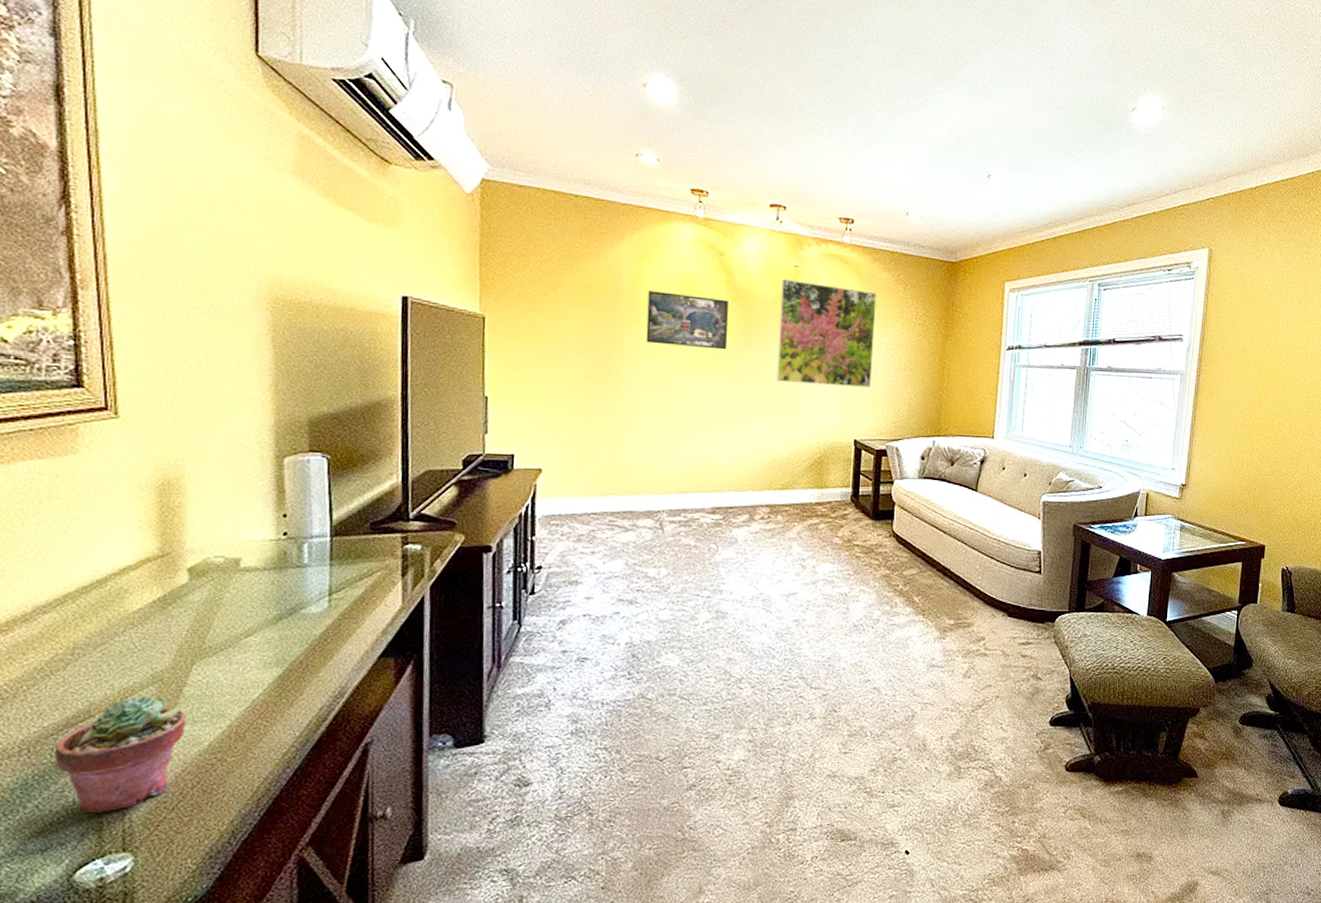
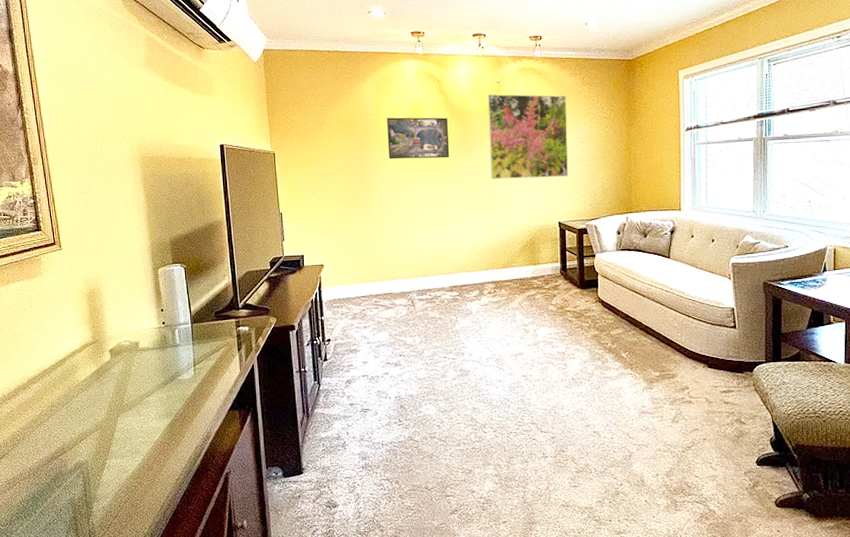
potted succulent: present [55,696,186,814] -> none [48,438,118,518]

